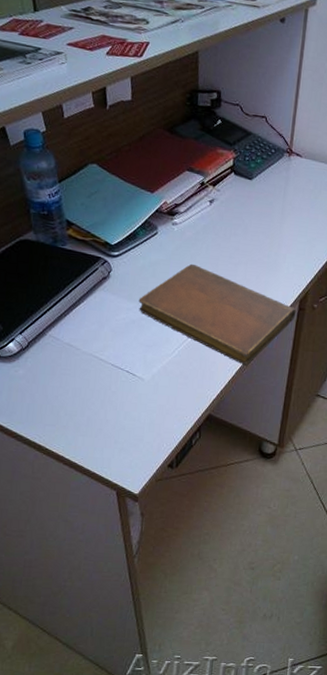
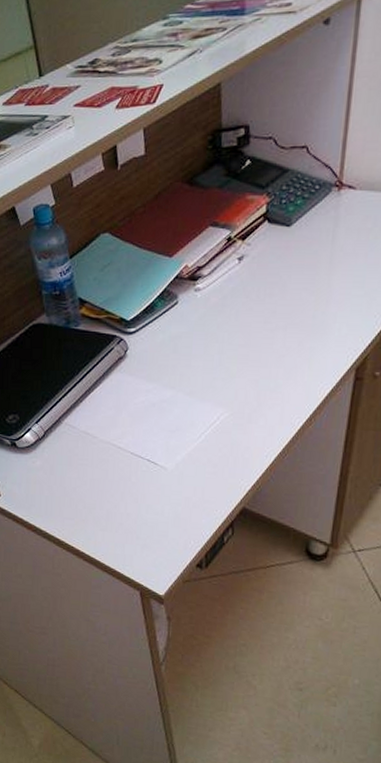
notebook: present [138,263,296,366] -> none [158,334,351,450]

